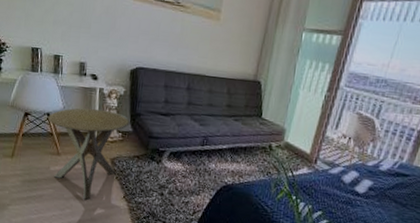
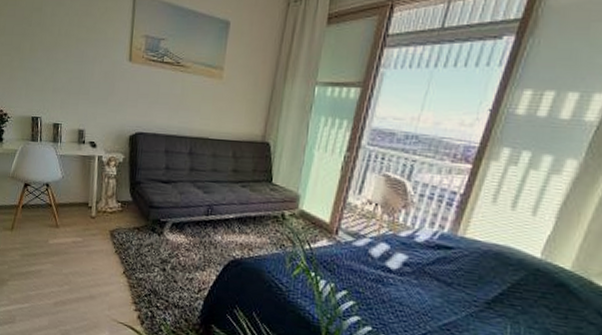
side table: present [48,108,130,200] -> none [47,177,130,276]

